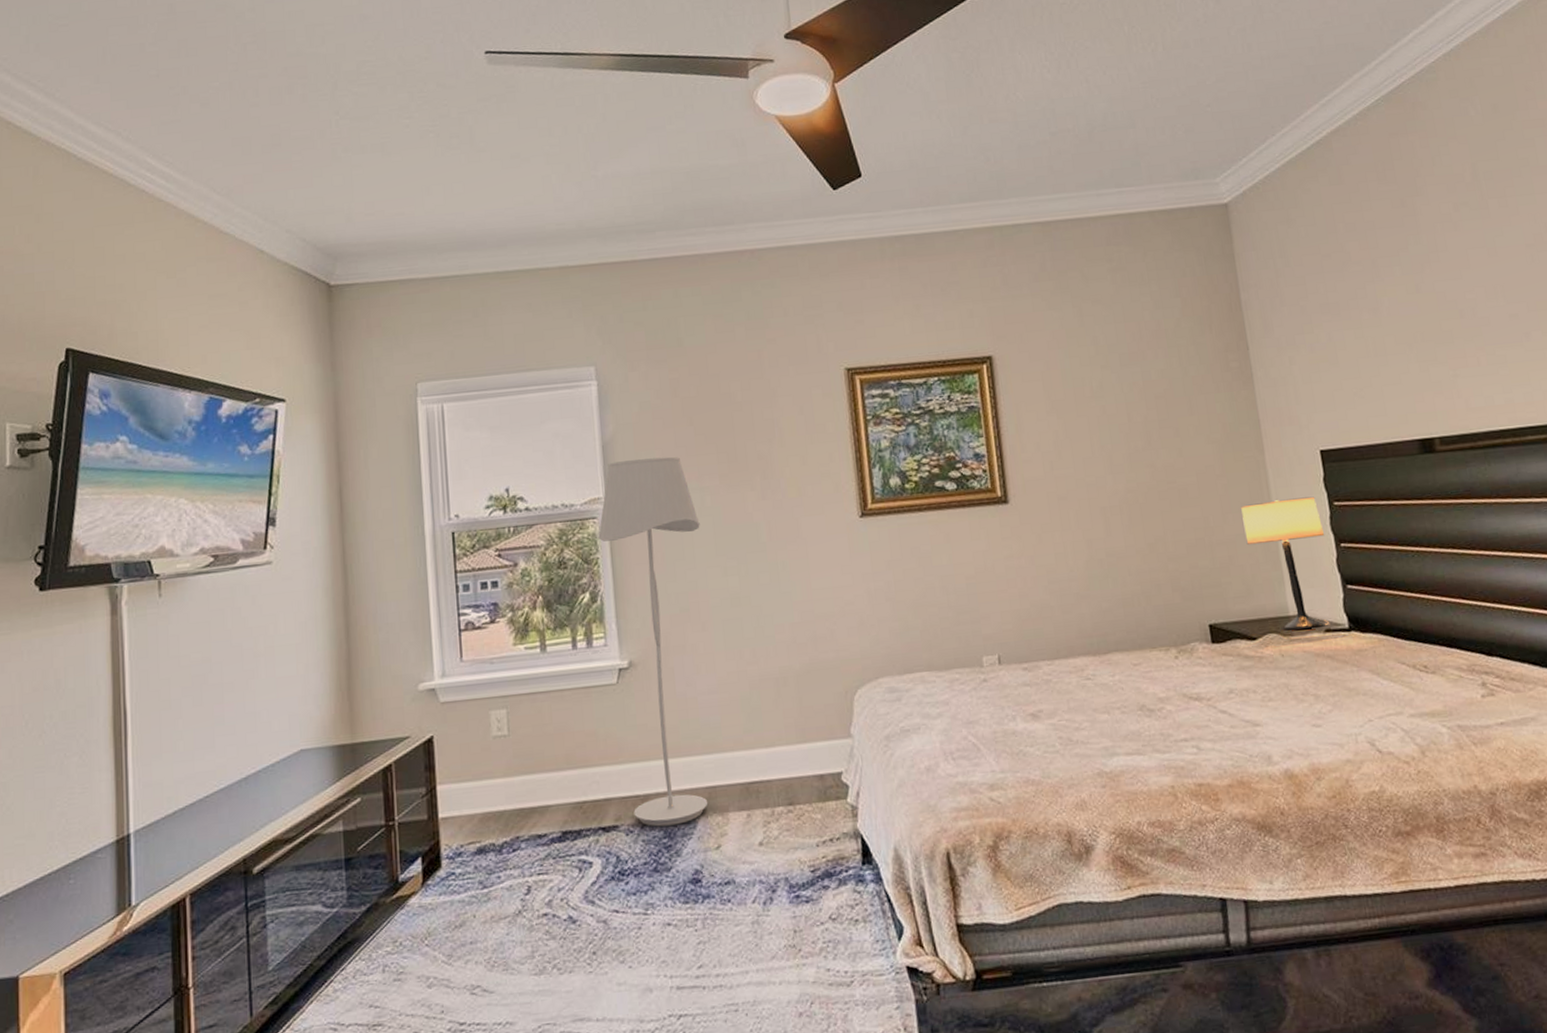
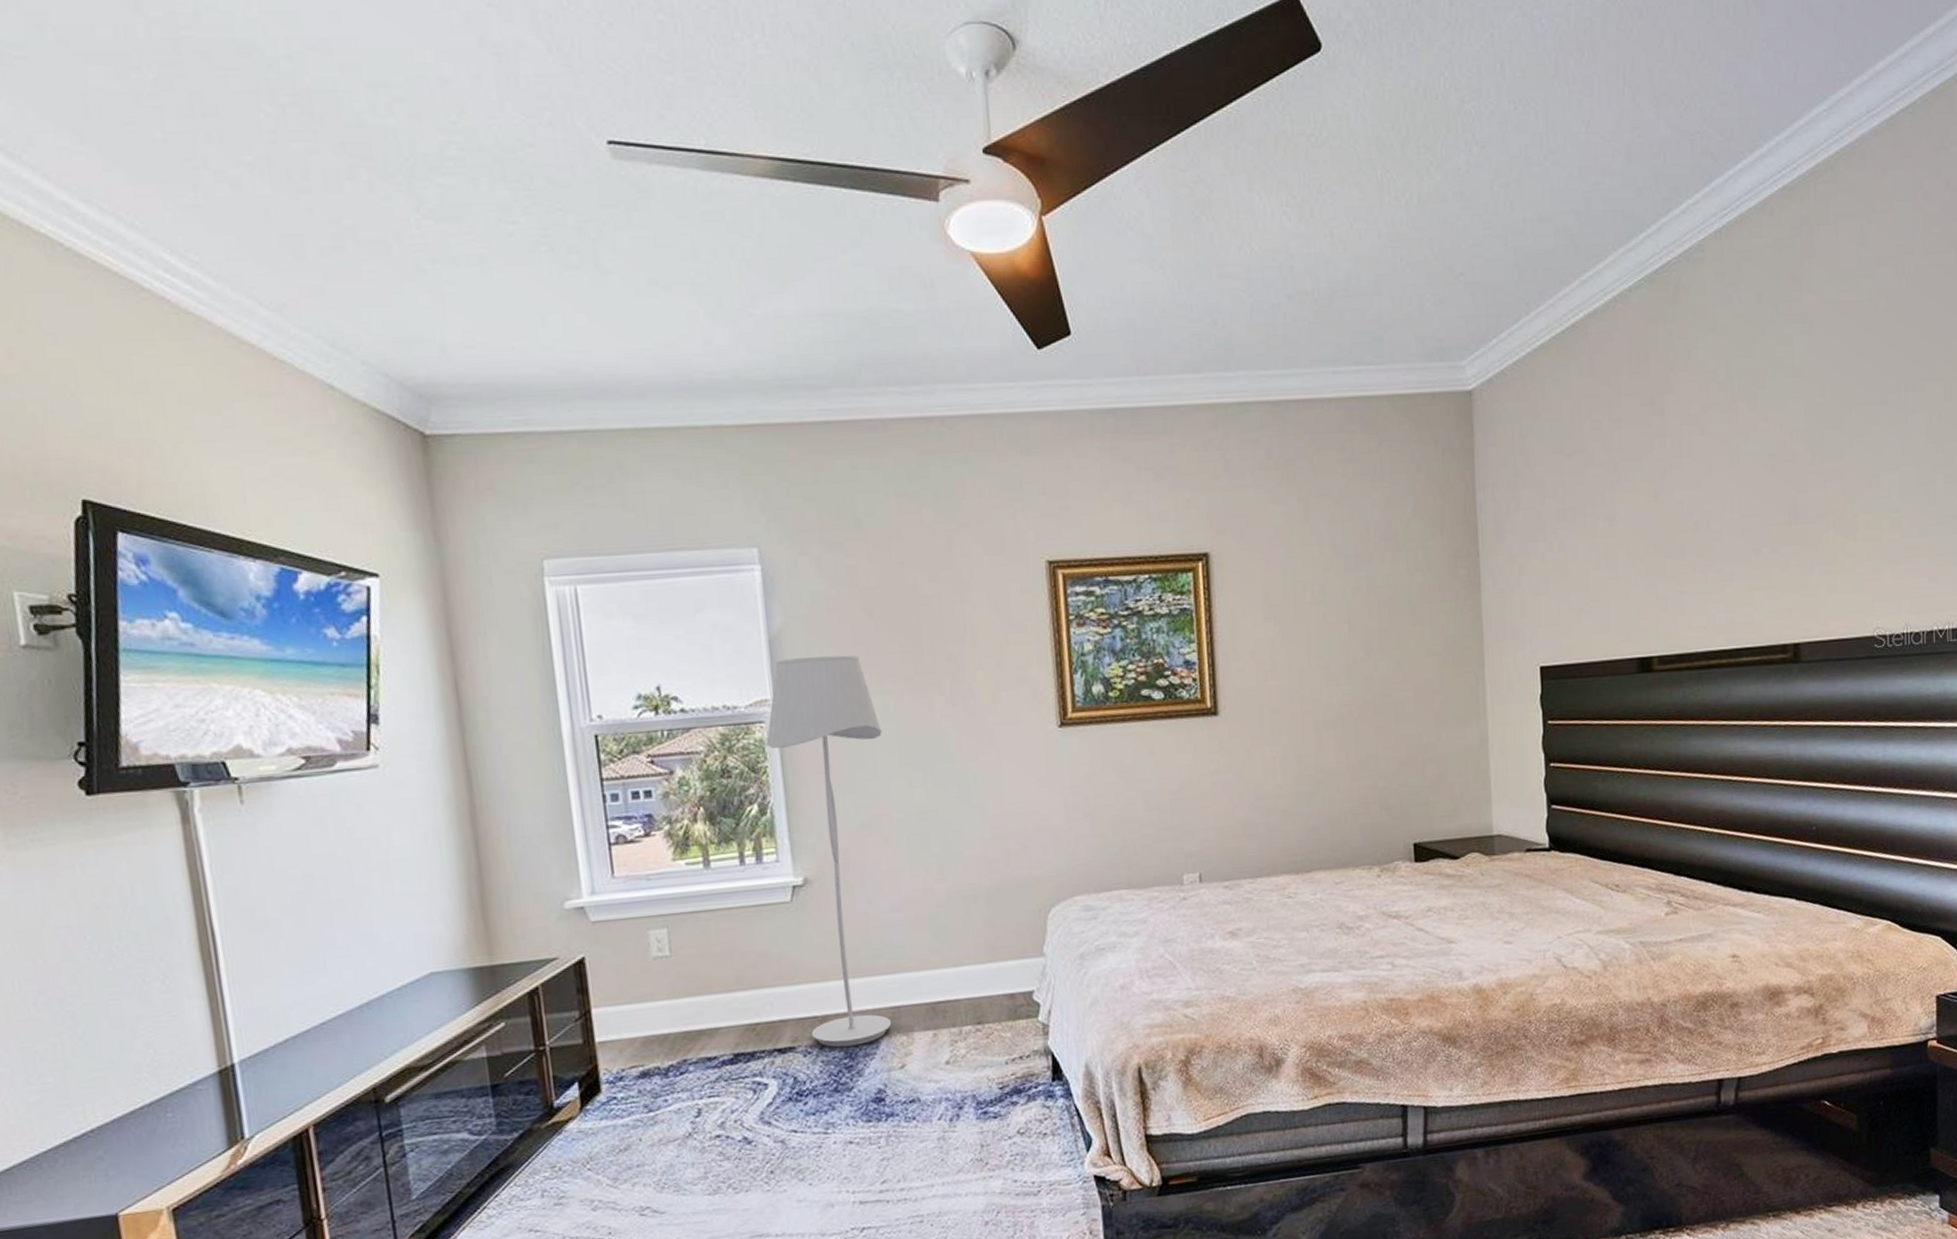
table lamp: present [1241,496,1330,631] -> none [1456,714,1536,850]

